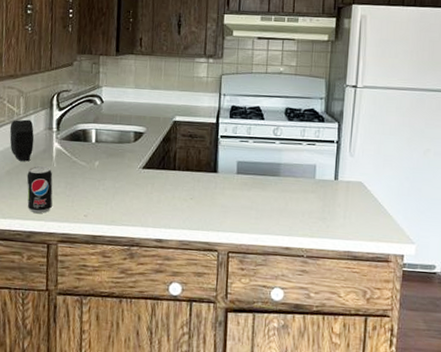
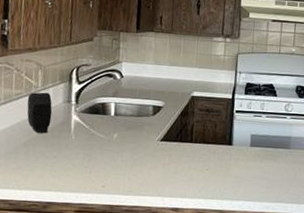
beverage can: present [26,165,53,214] -> none [44,137,71,185]

